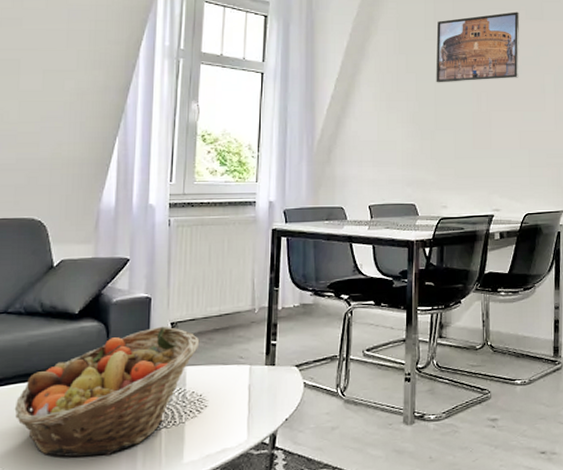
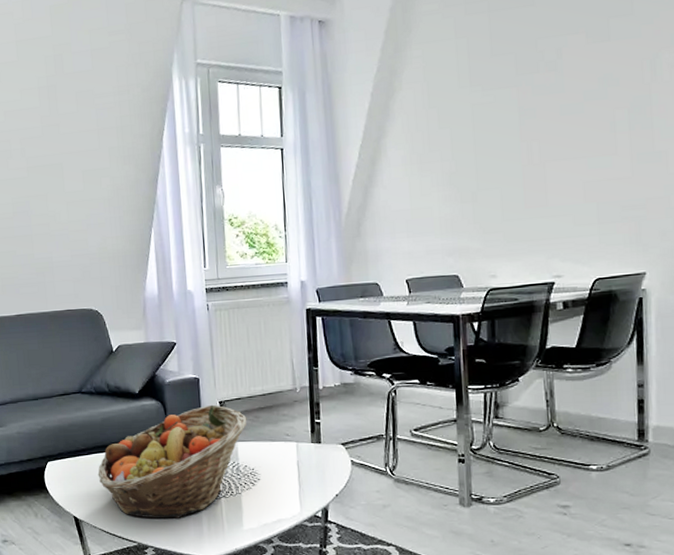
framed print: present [436,12,520,83] -> none [472,36,580,136]

